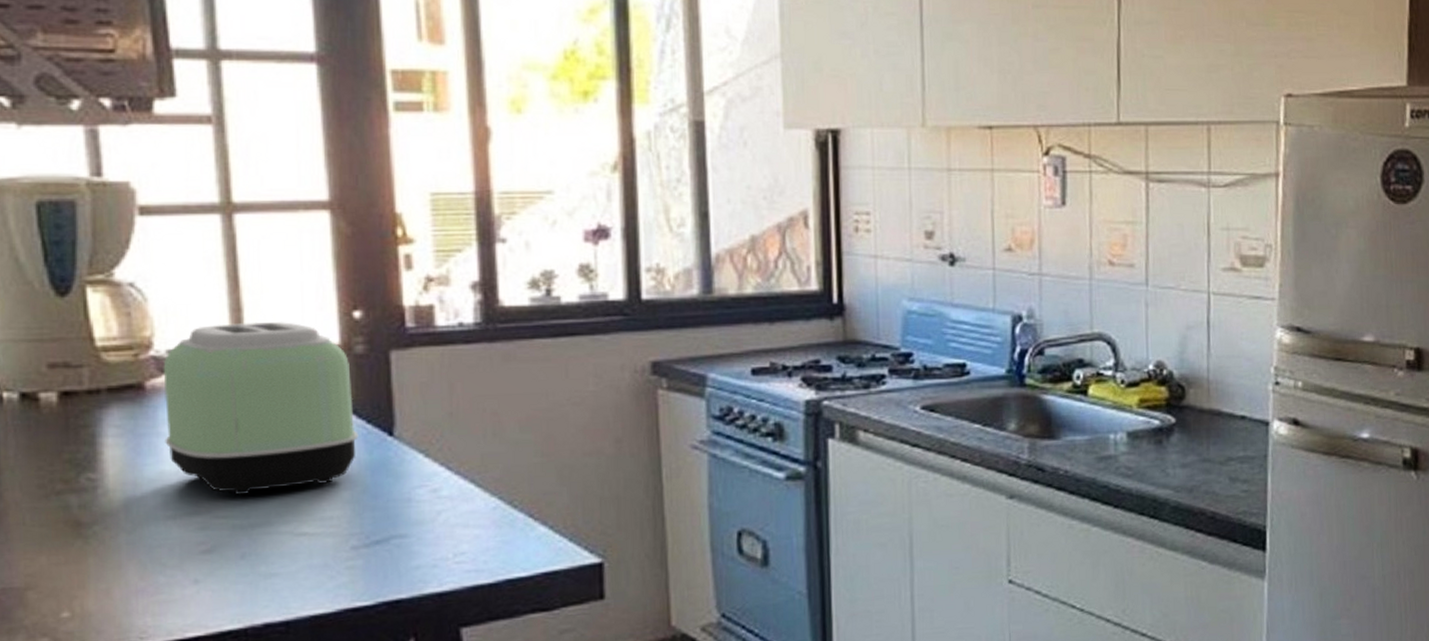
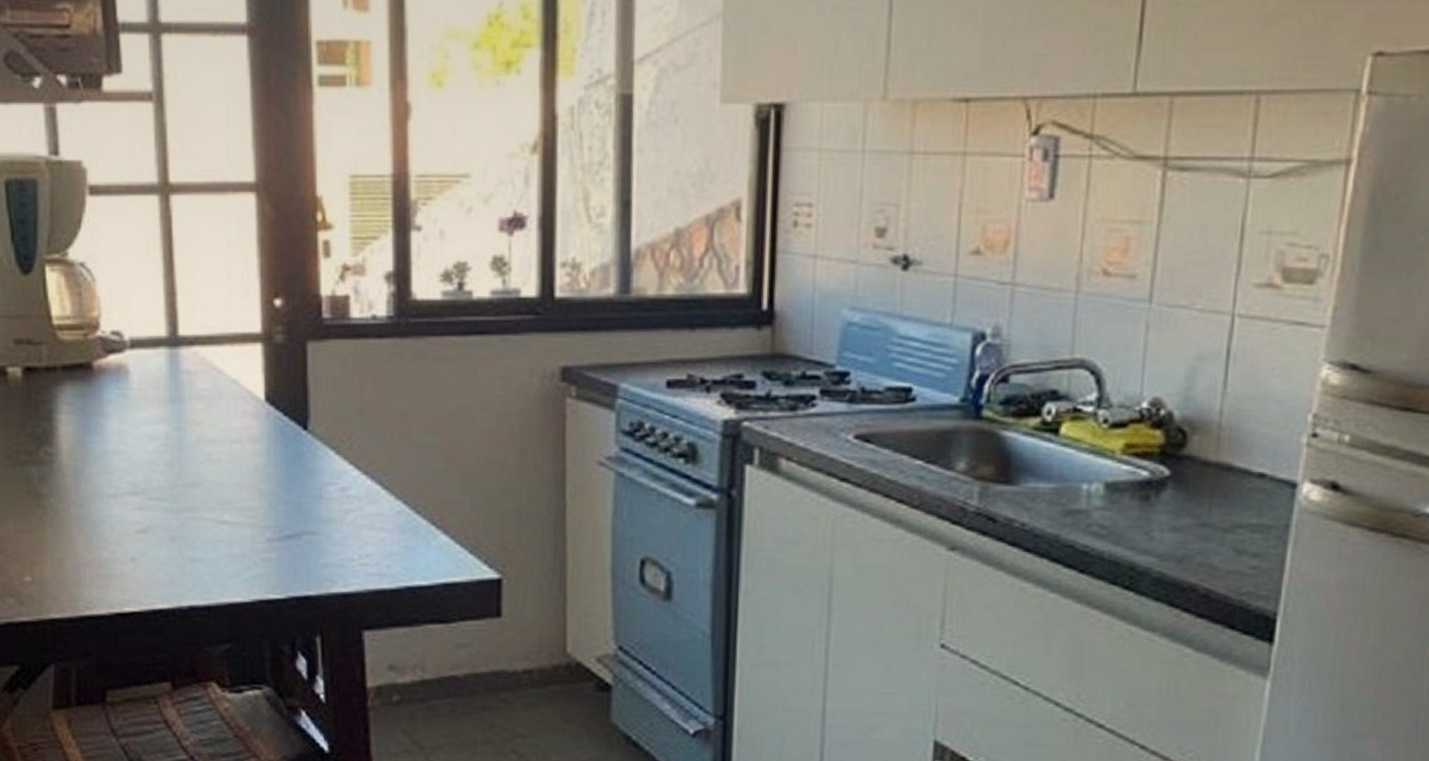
toaster: present [163,321,359,496] -> none [108,306,276,480]

